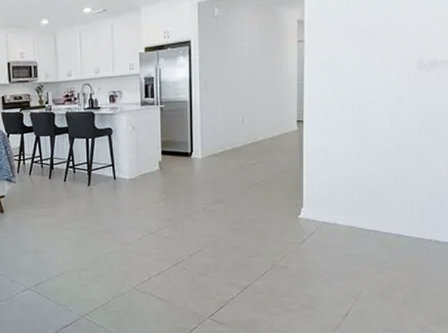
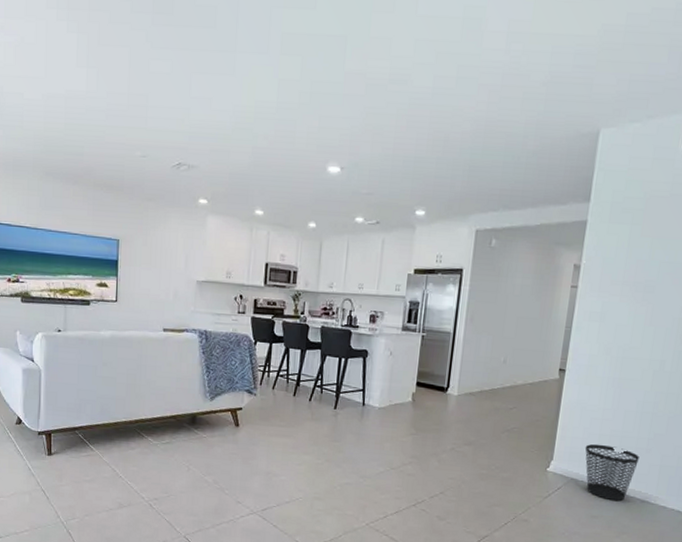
wastebasket: none [333,186,389,239] -> present [584,444,639,502]

